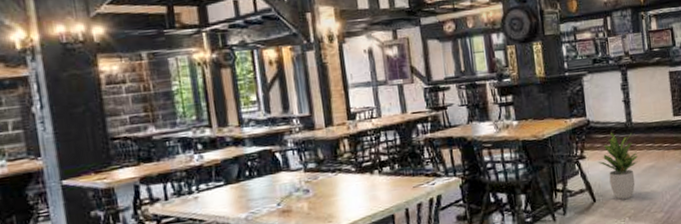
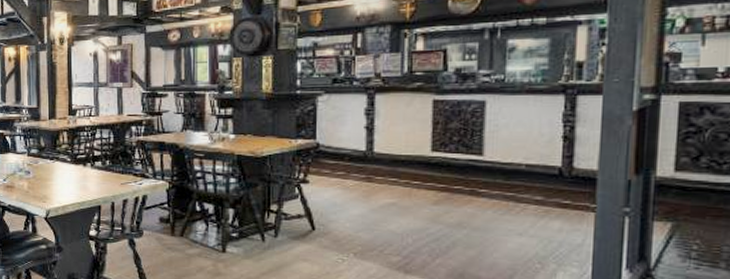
potted plant: present [598,132,639,200] -> none [323,159,377,235]

